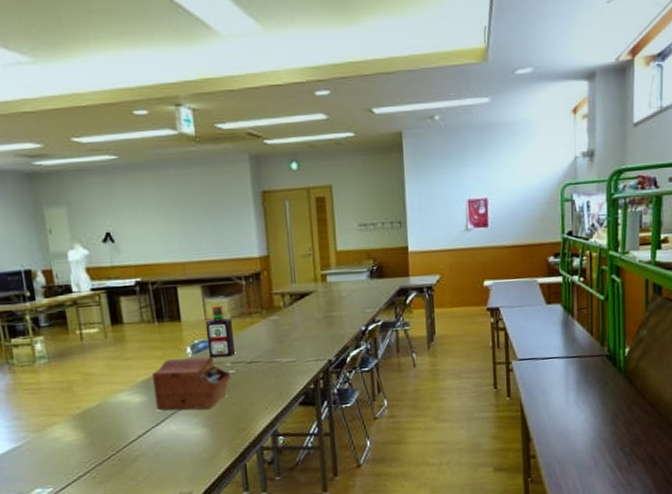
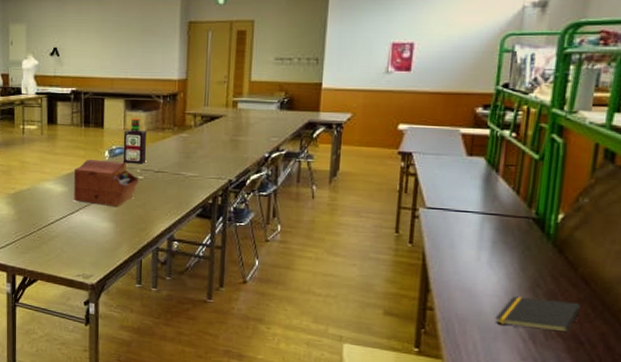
notepad: none [587,426,652,459] -> present [495,296,581,333]

